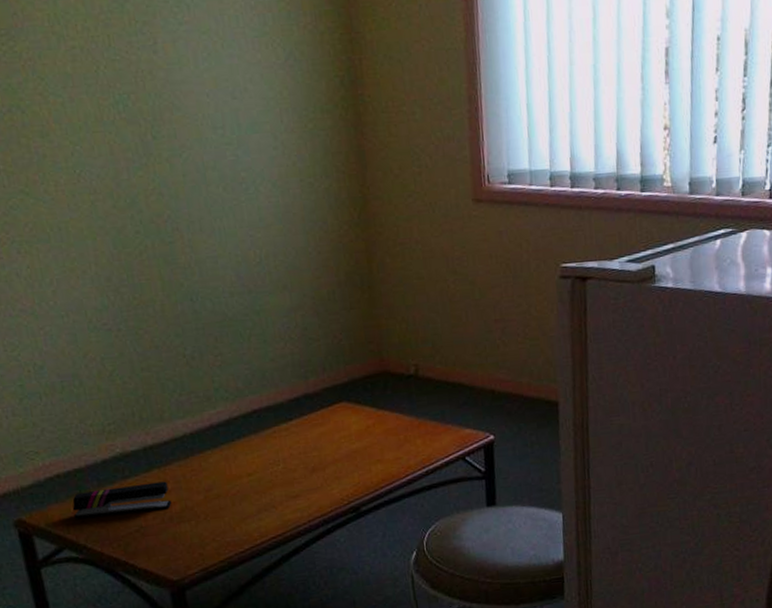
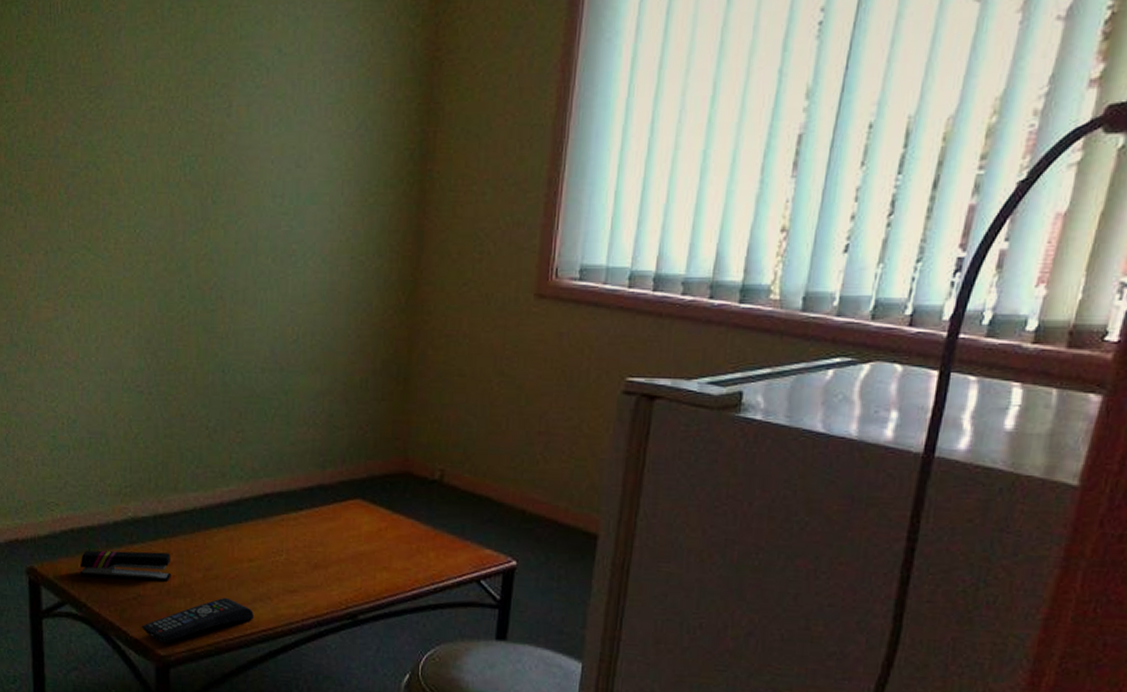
remote control: none [149,513,262,569] -> present [141,597,254,643]

